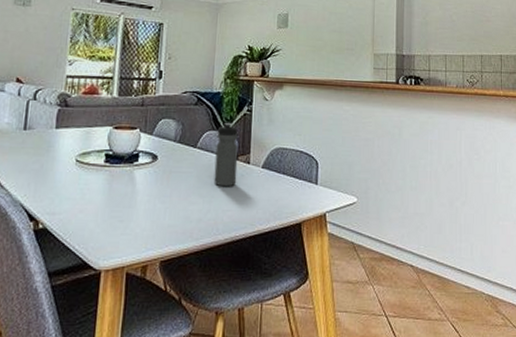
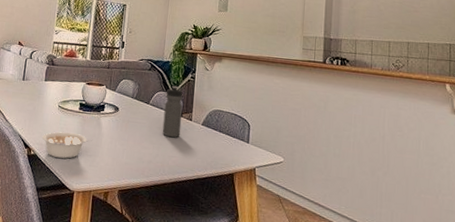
legume: none [54,194,123,229] -> present [42,131,92,159]

